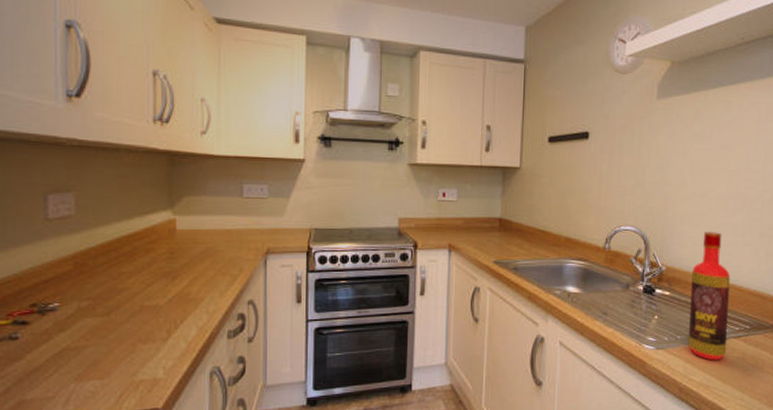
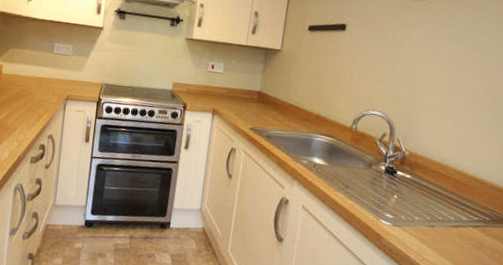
bottle: present [688,231,731,361] -> none [425,124,474,246]

